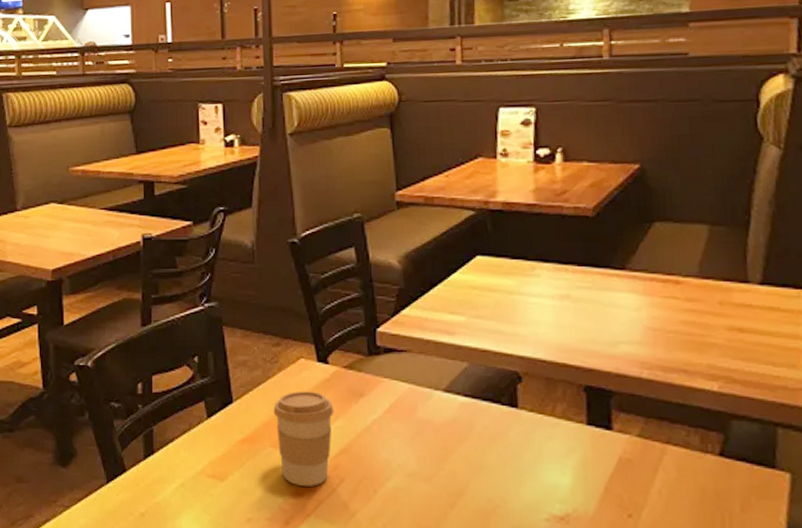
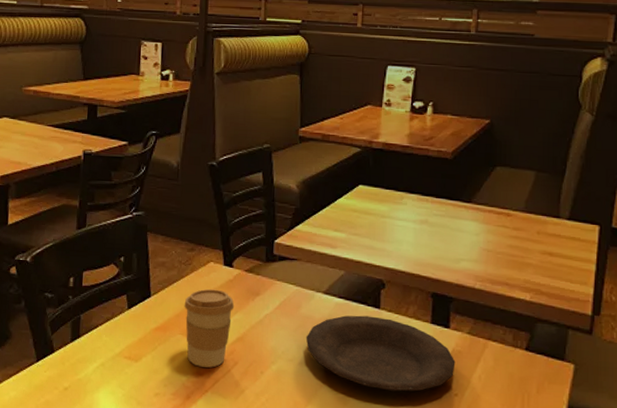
plate: none [426,417,625,513] -> present [305,315,456,392]

